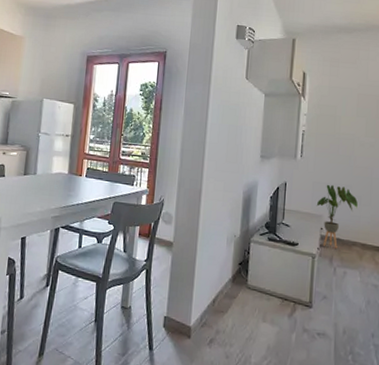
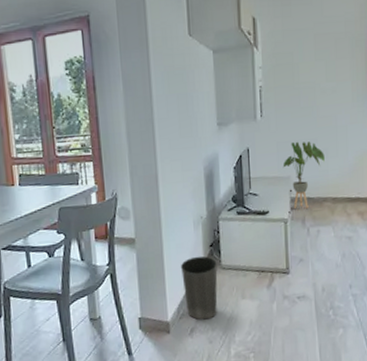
waste basket: none [209,270,244,334] -> present [180,256,218,320]

